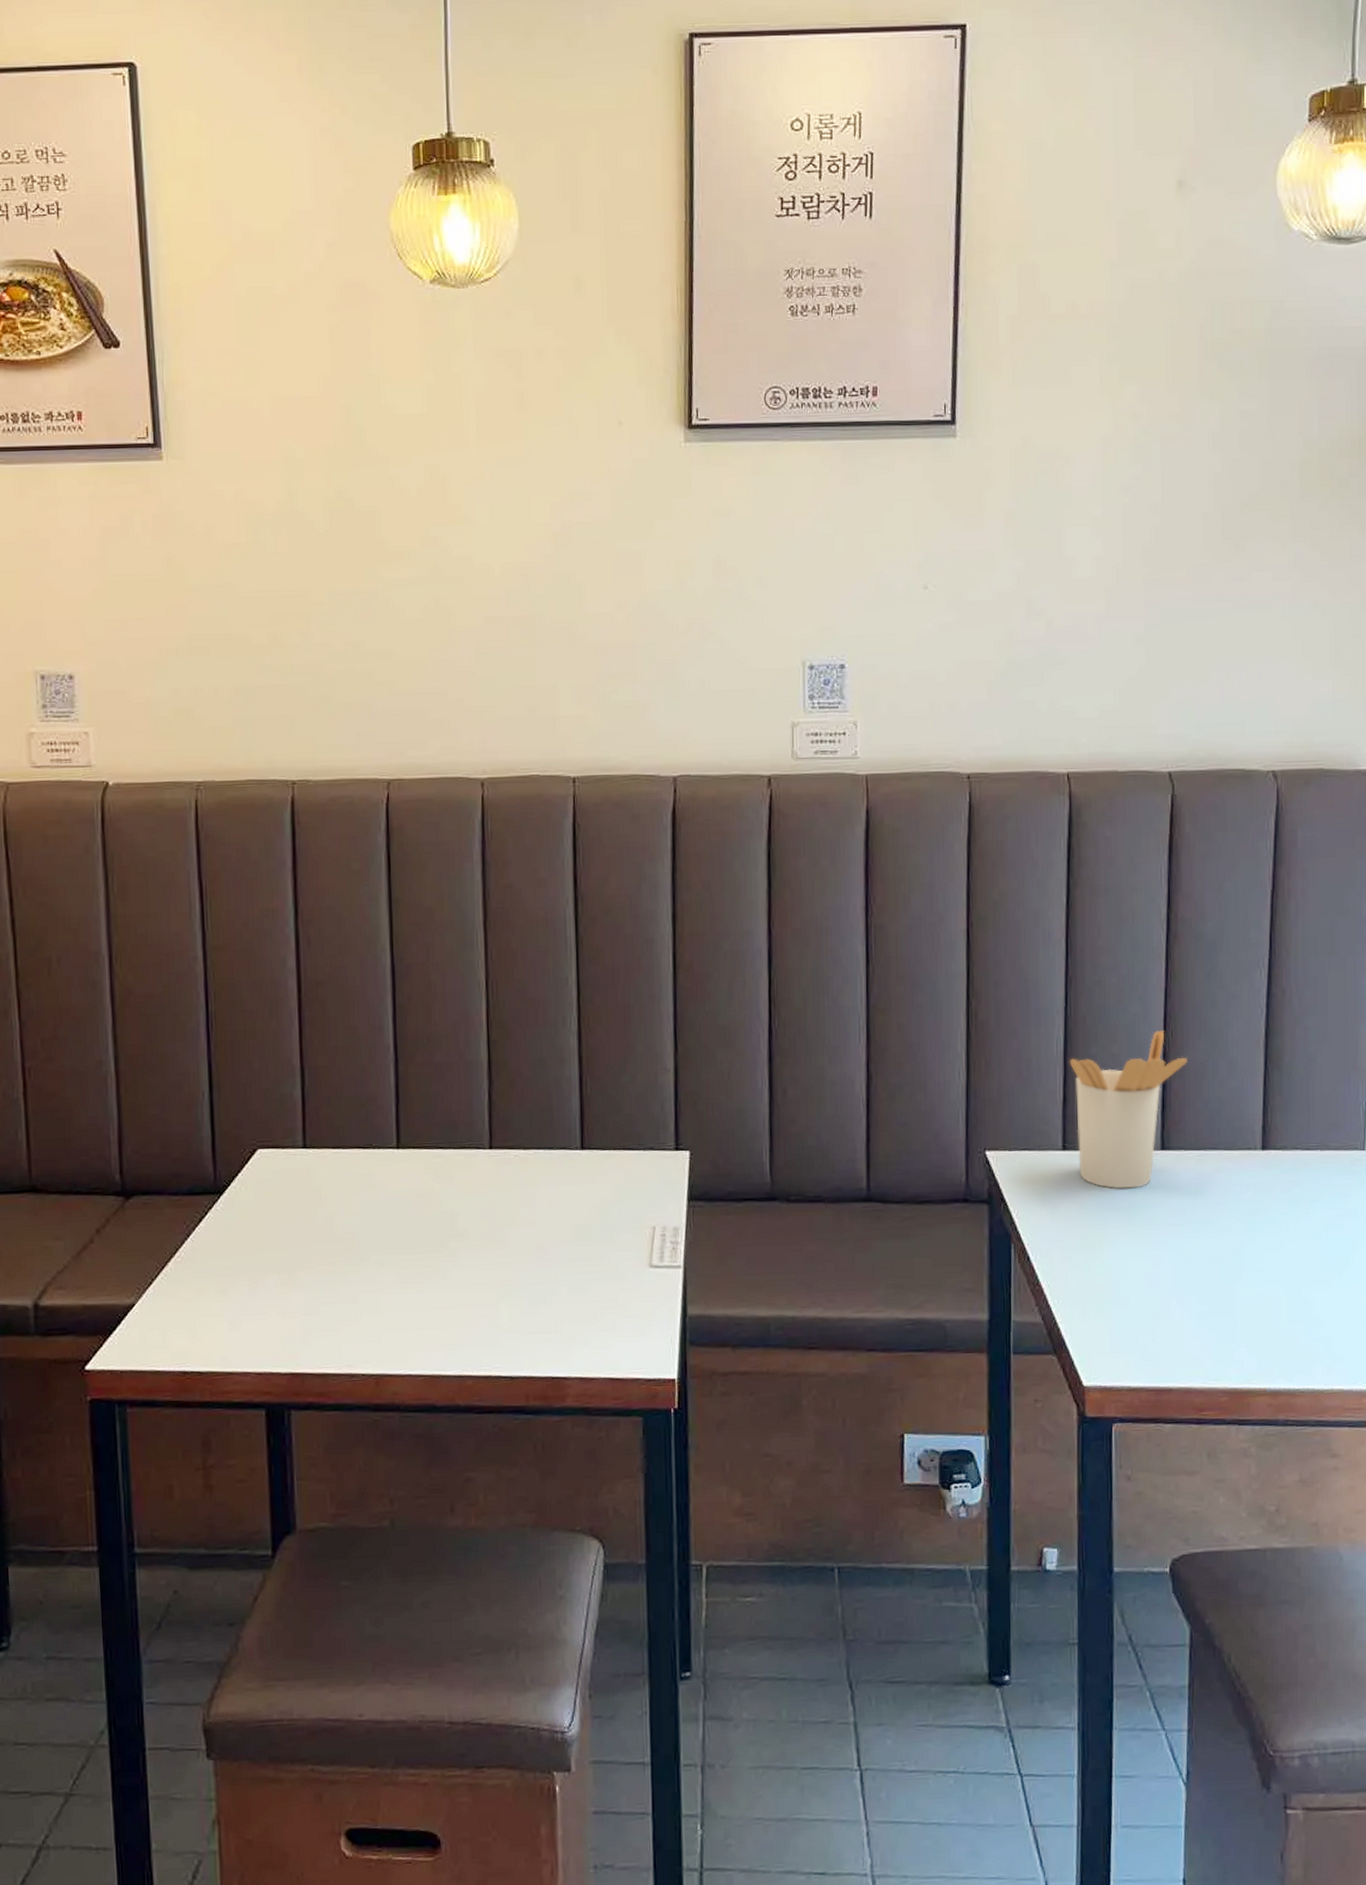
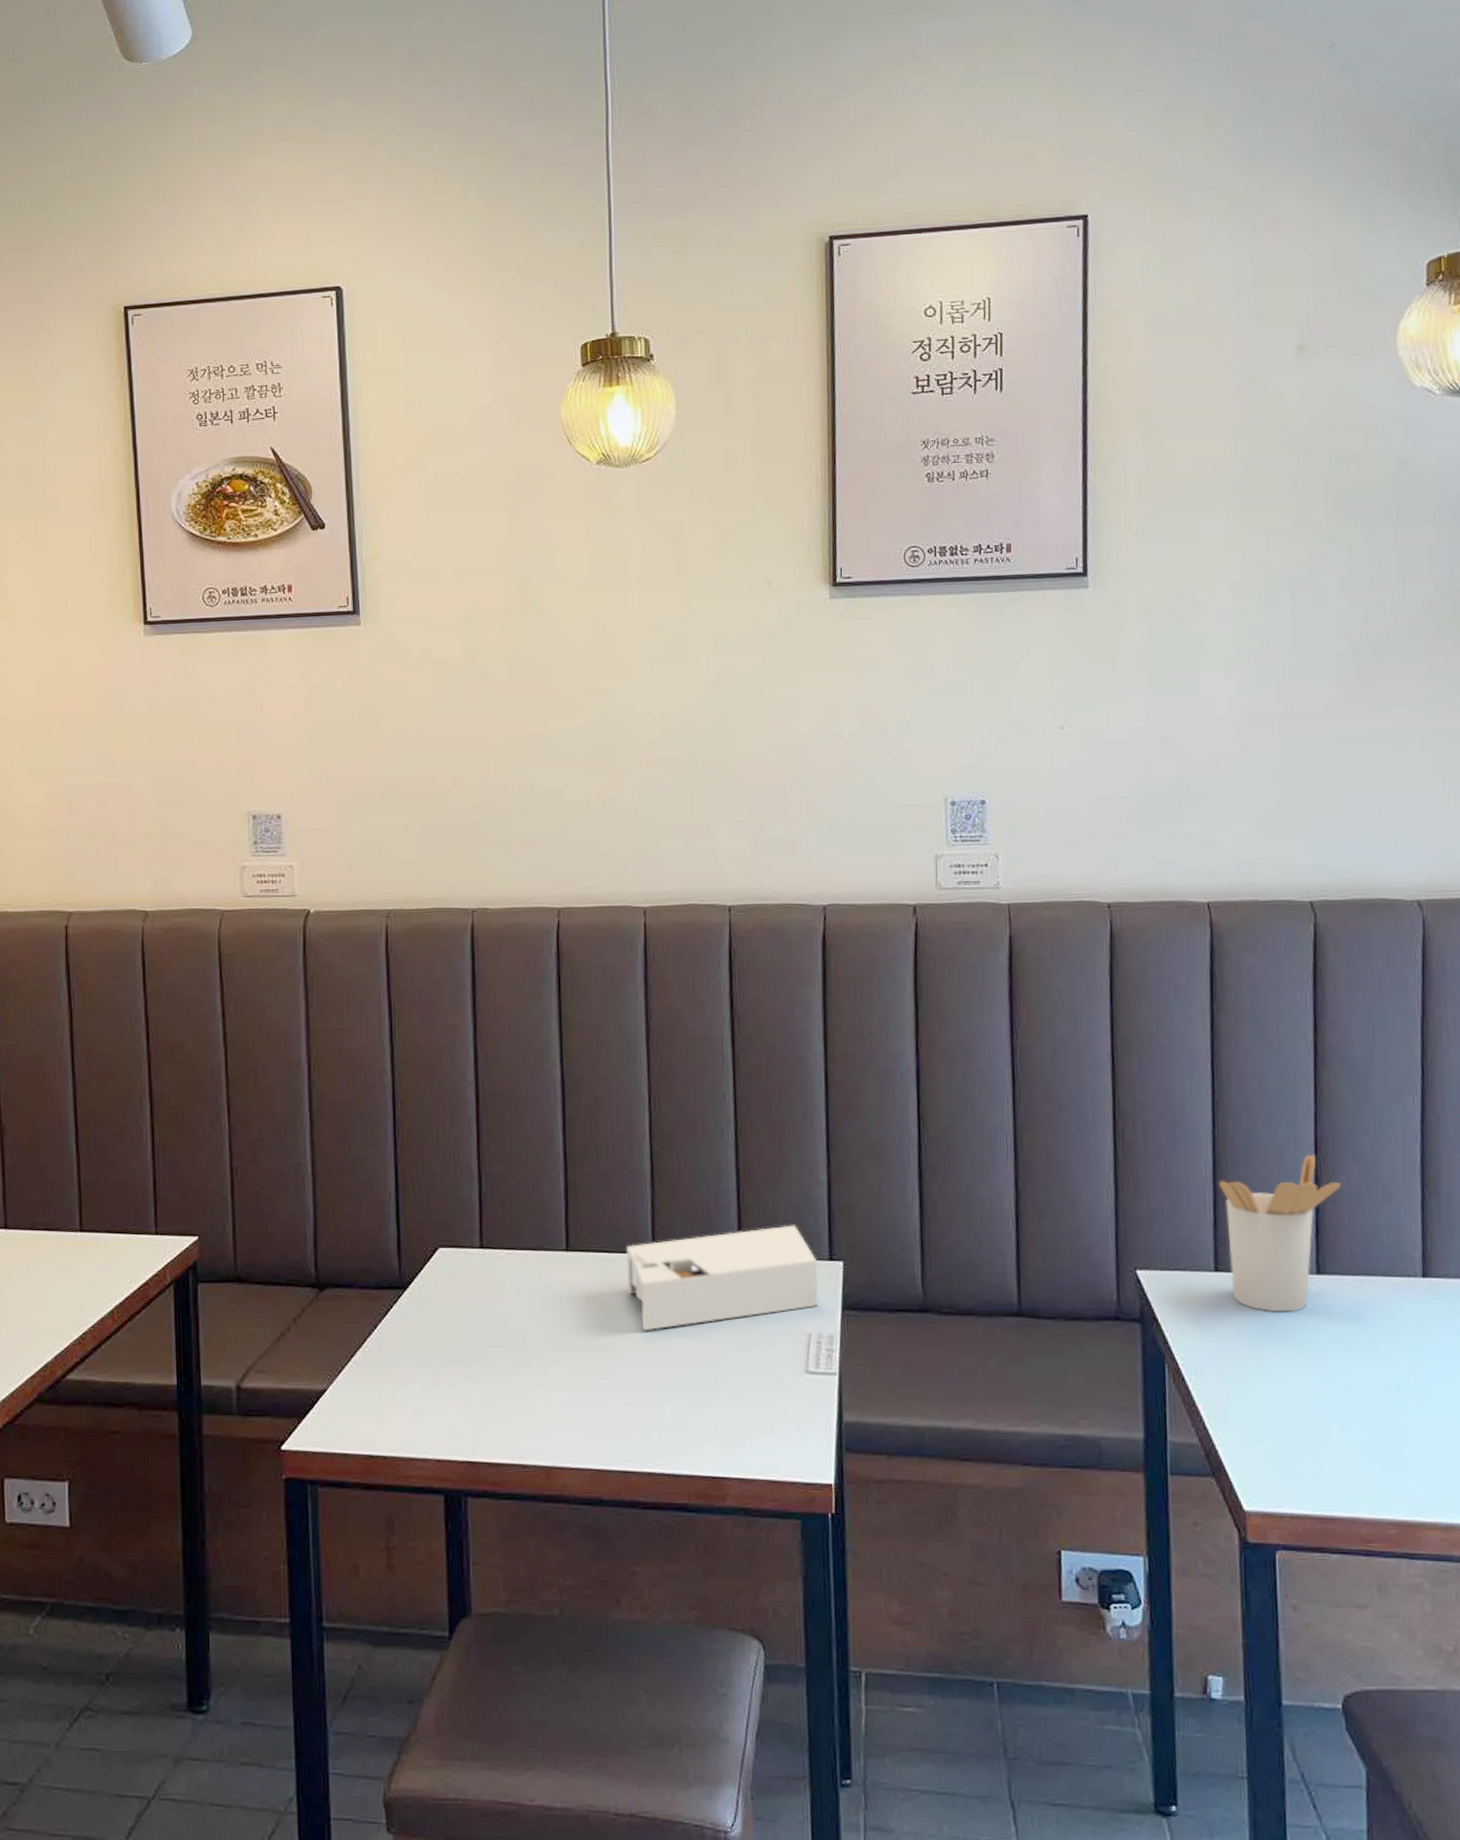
tissue dispenser: none [460,1114,664,1229] -> present [625,1225,819,1330]

